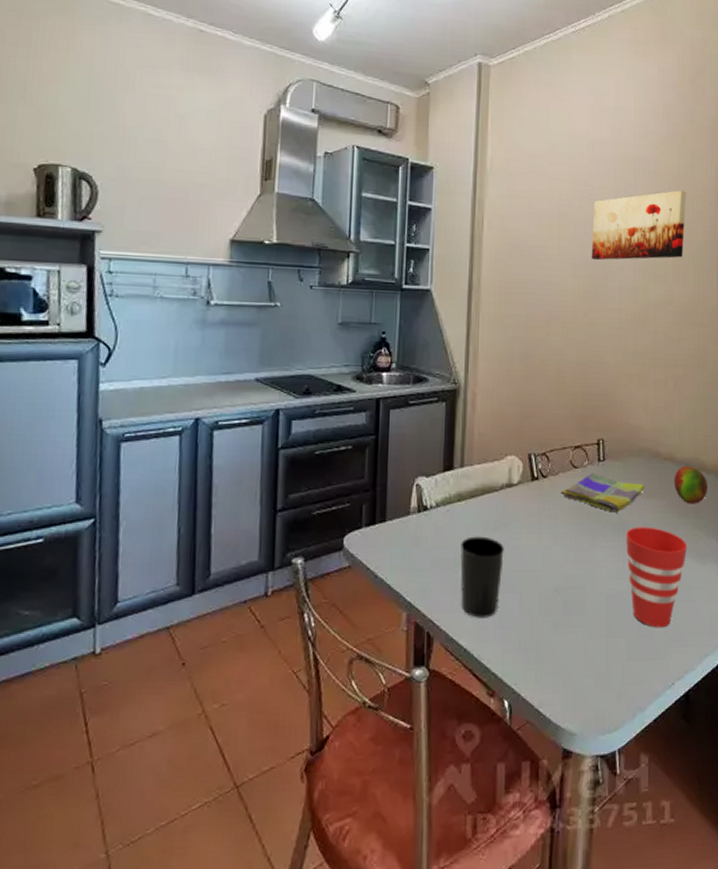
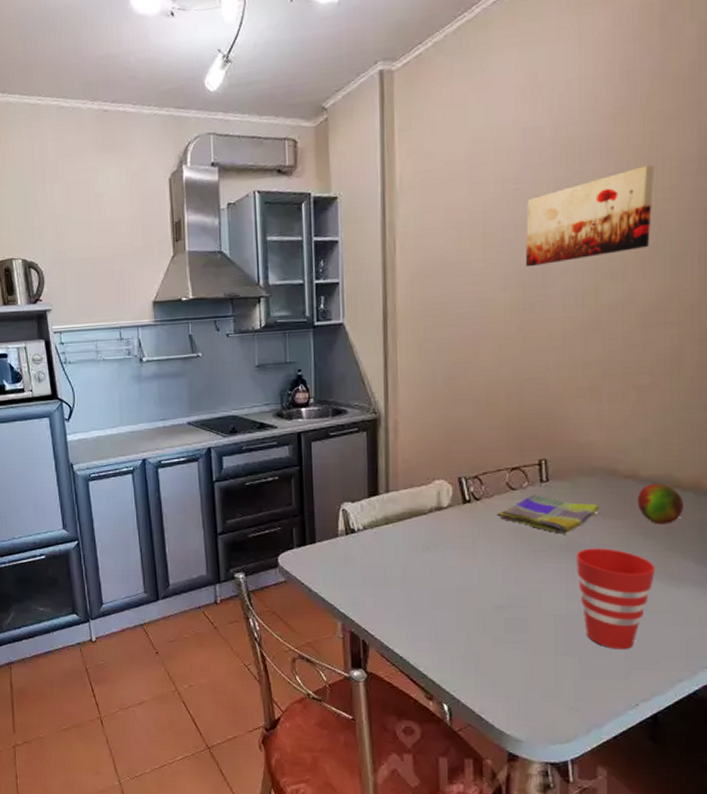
cup: present [460,536,504,618] -> none [391,556,436,631]

